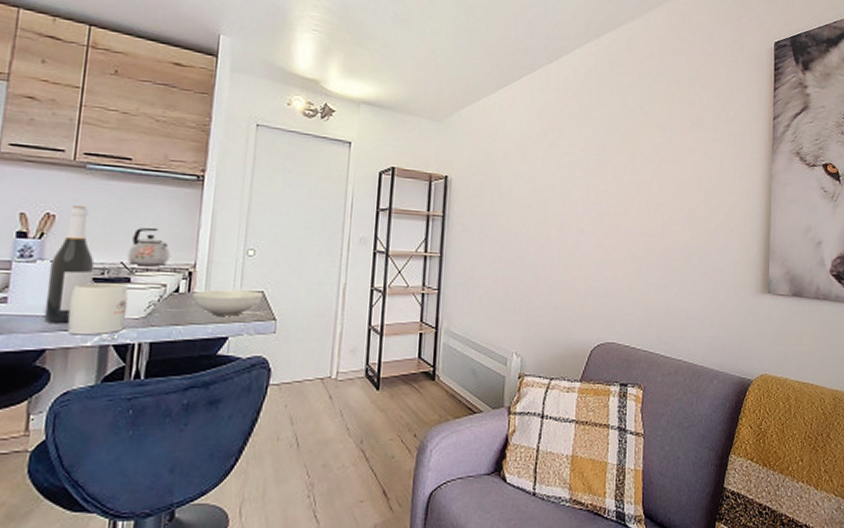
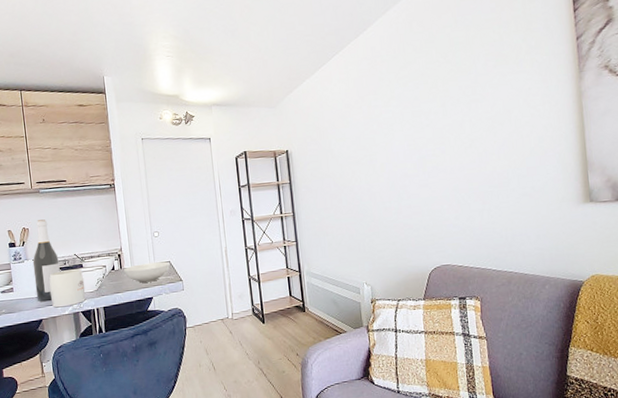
kettle: present [127,227,170,267] -> none [77,226,104,255]

